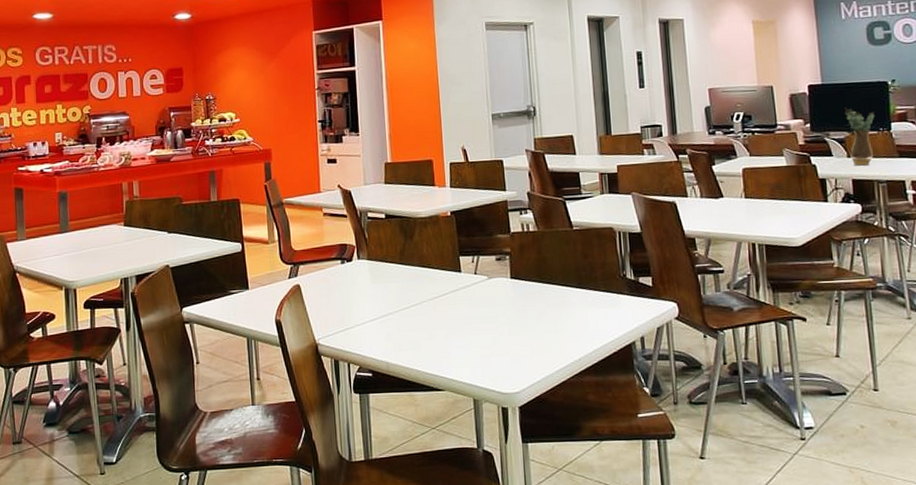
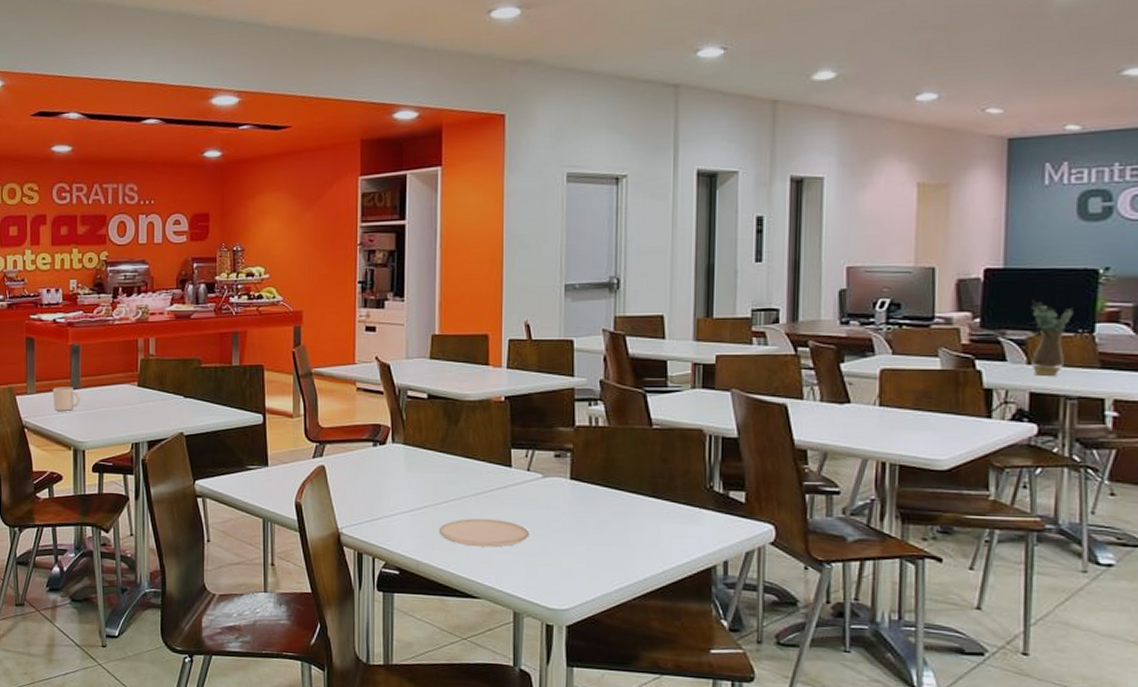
mug: none [42,231,70,254] -> present [52,387,80,411]
plate: none [404,319,481,345] -> present [439,518,530,548]

